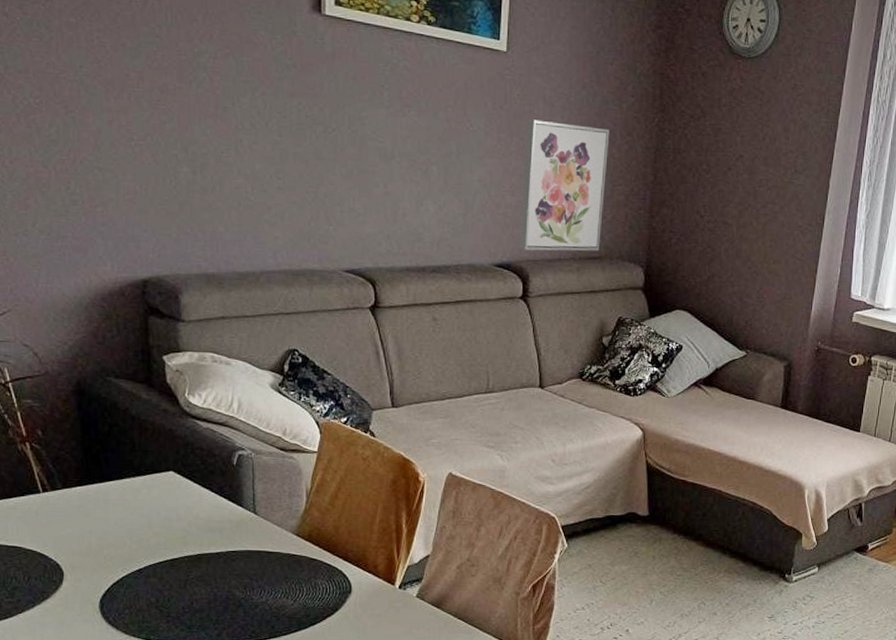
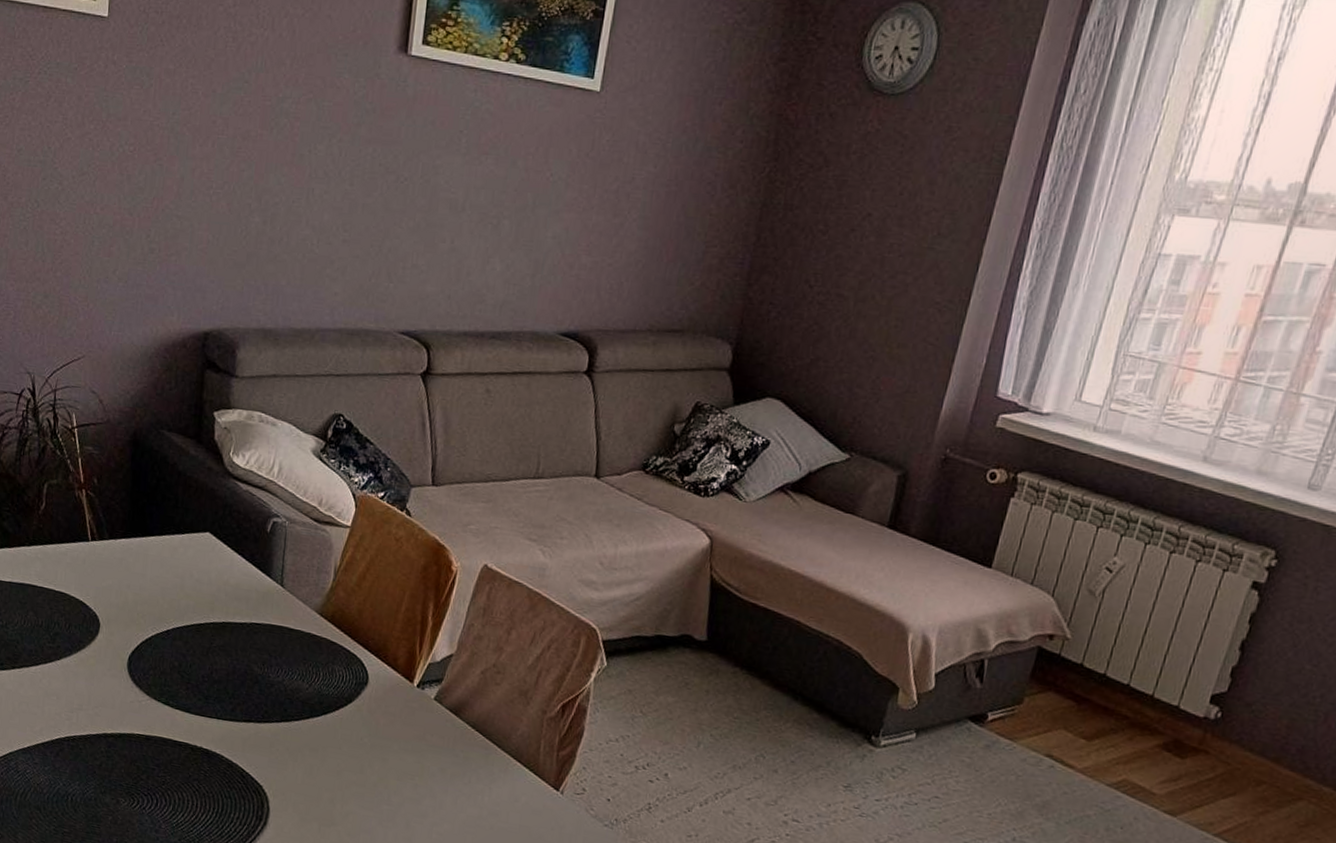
wall art: present [519,119,610,251] -> none [589,168,710,323]

